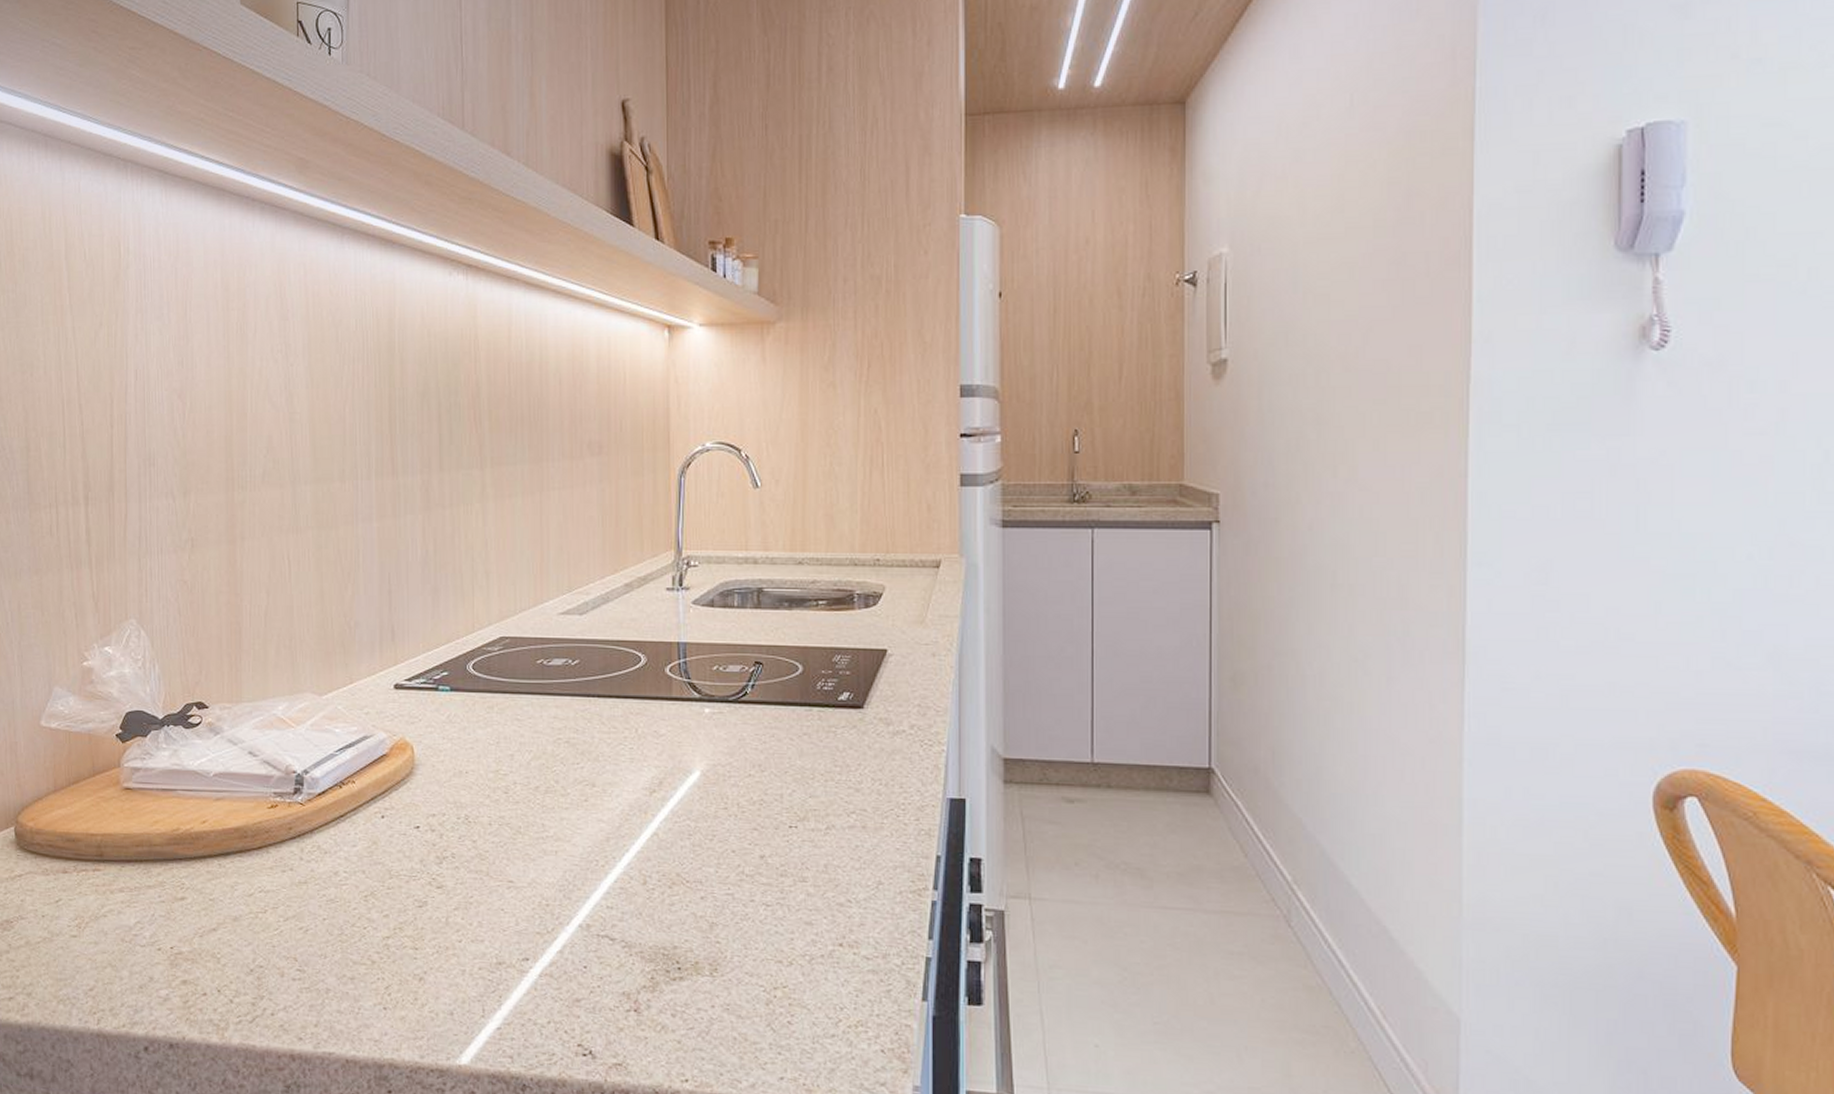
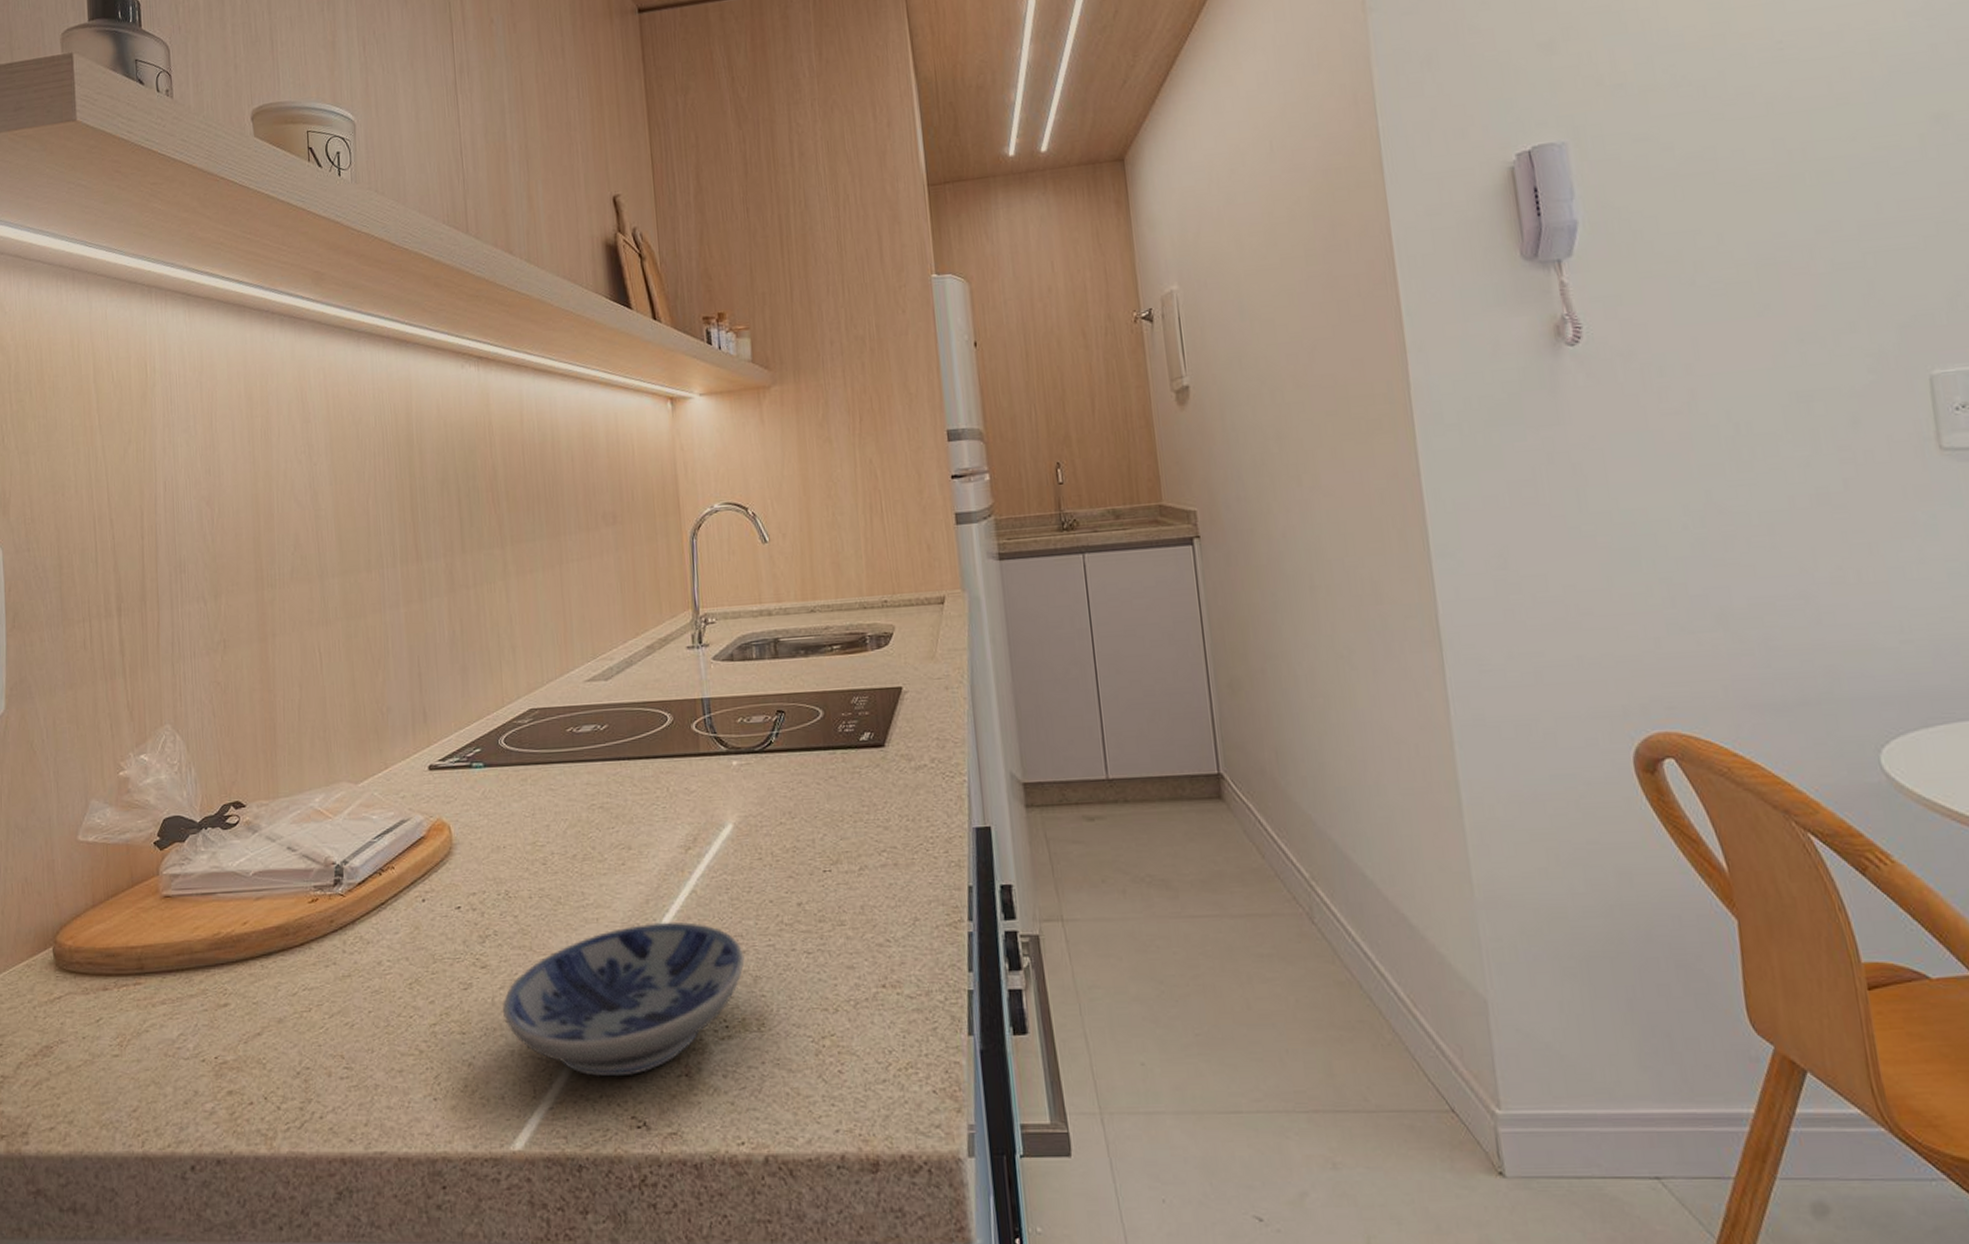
bowl: none [457,861,702,1005] -> present [503,921,745,1077]

